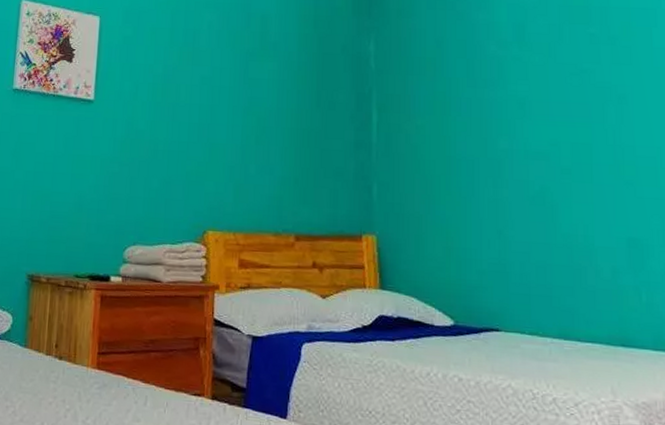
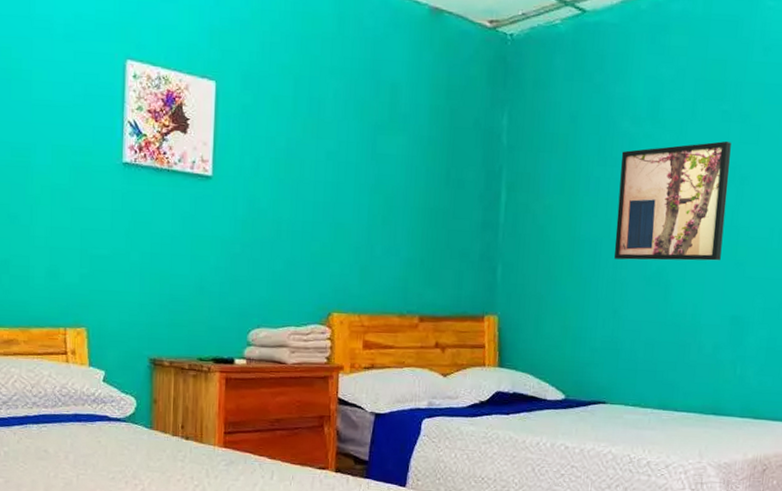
wall art: none [491,62,608,181] -> present [614,141,731,261]

